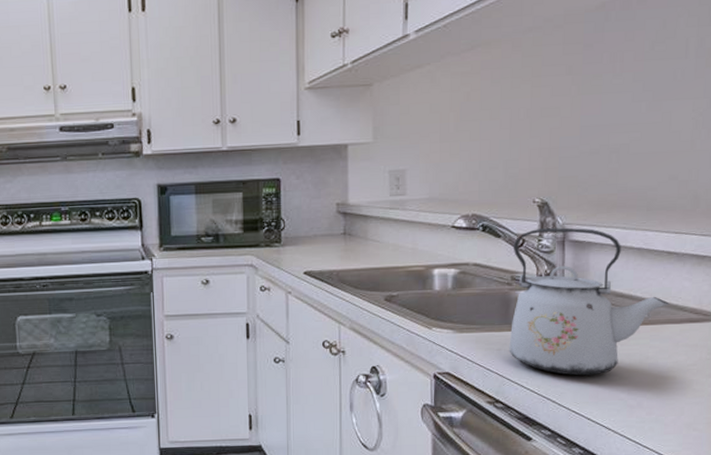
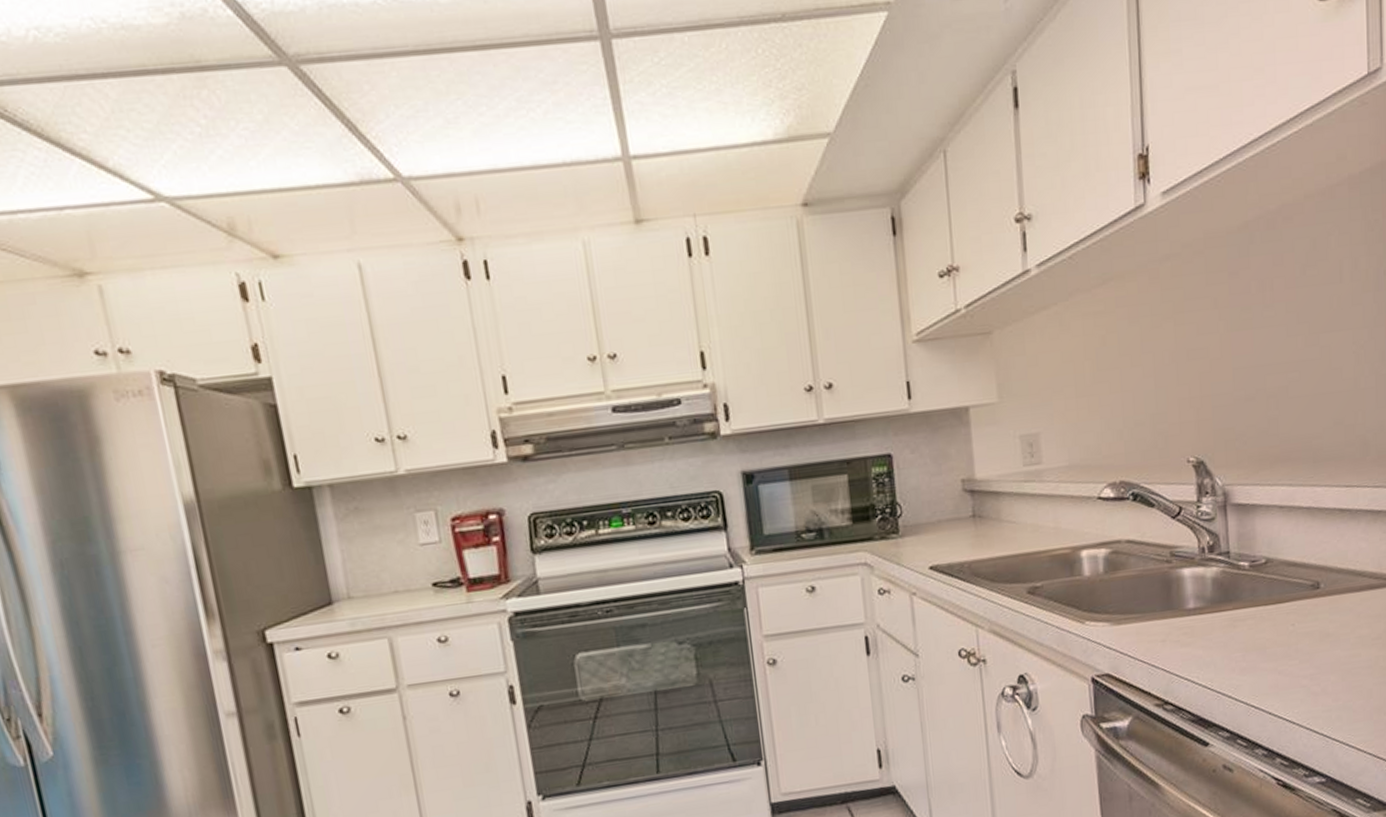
kettle: present [509,227,670,376] -> none [1169,488,1347,664]

